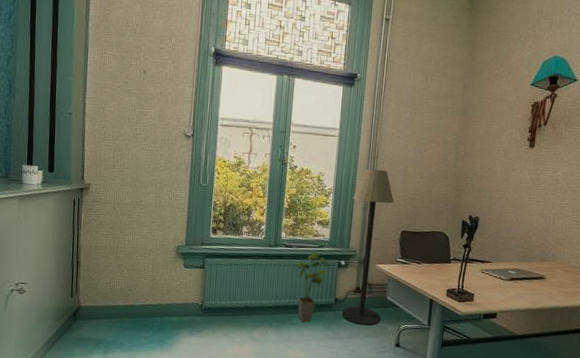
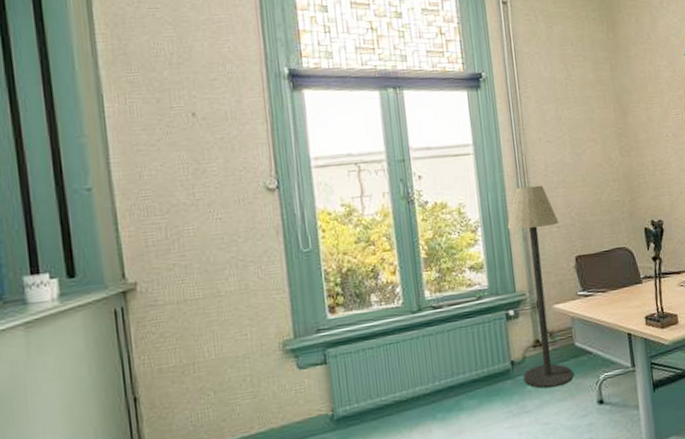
house plant: present [294,252,329,322] -> none [450,307,496,403]

